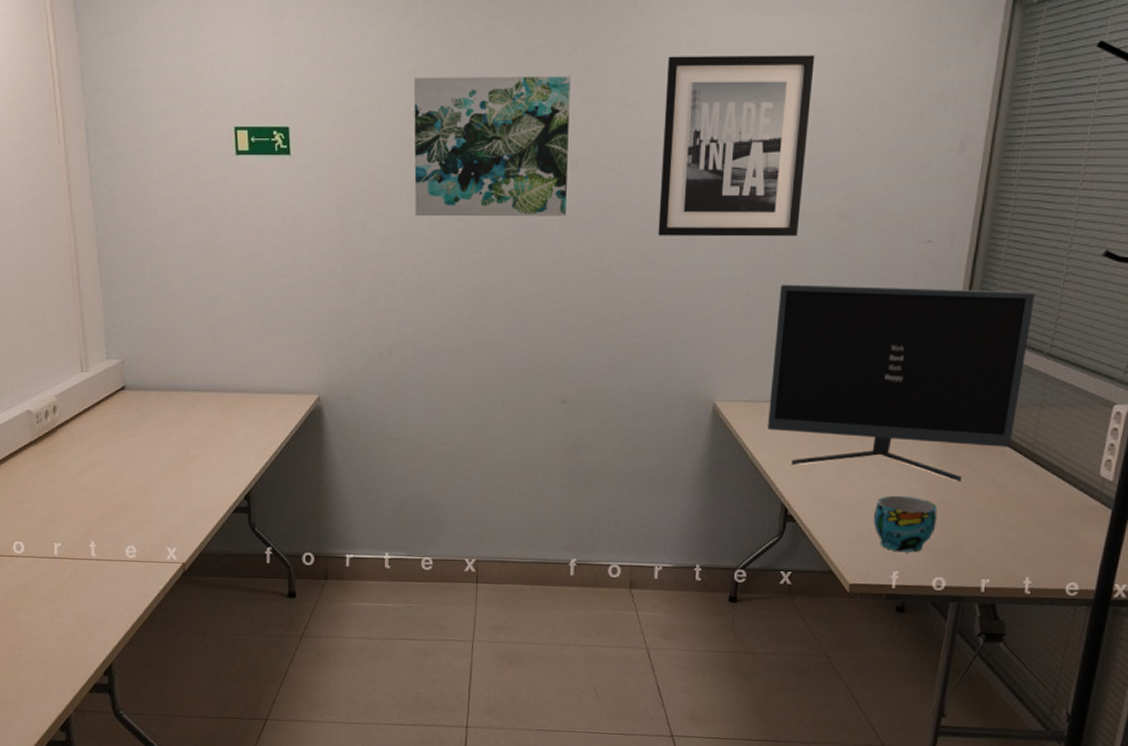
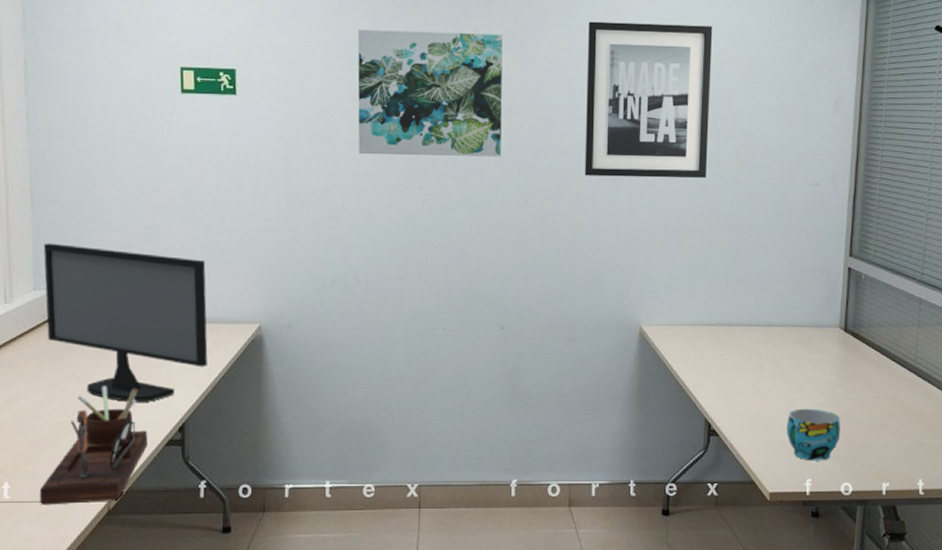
computer monitor: none [113,312,270,470] -> present [43,243,208,402]
desk organizer: none [122,454,217,564] -> present [39,386,148,505]
monitor: present [768,284,1036,483] -> none [689,219,906,395]

